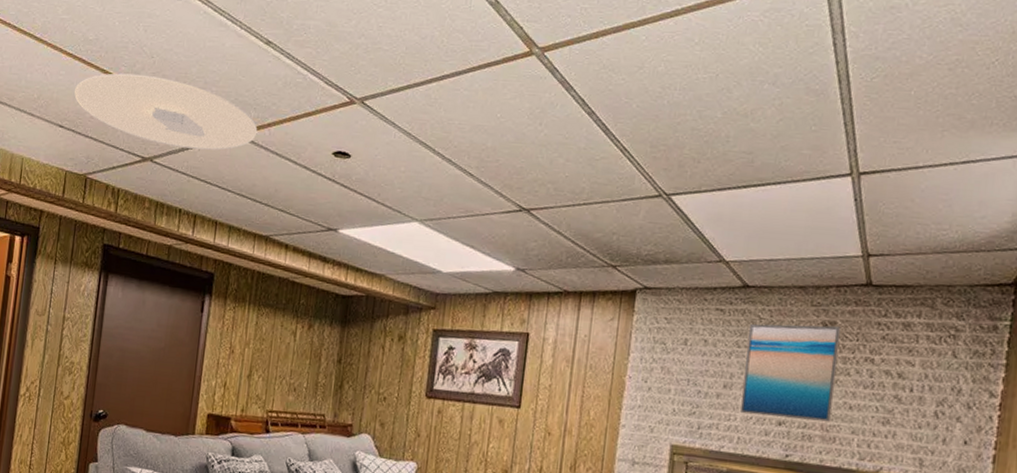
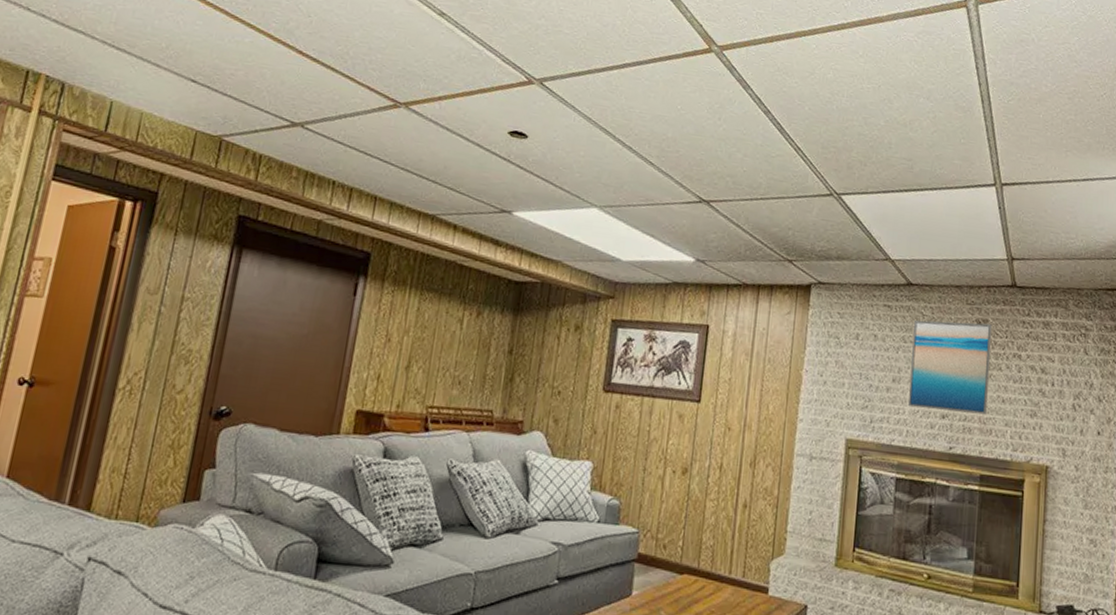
ceiling light: present [74,73,258,150] -> none [212,28,427,121]

